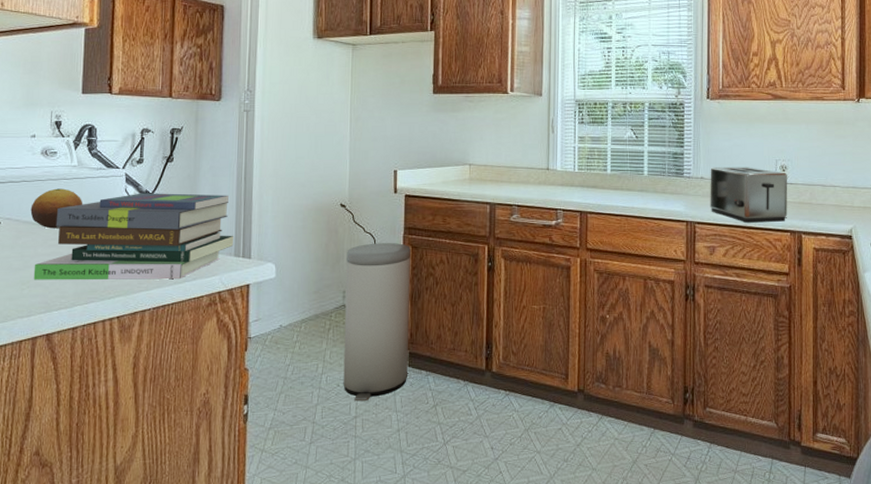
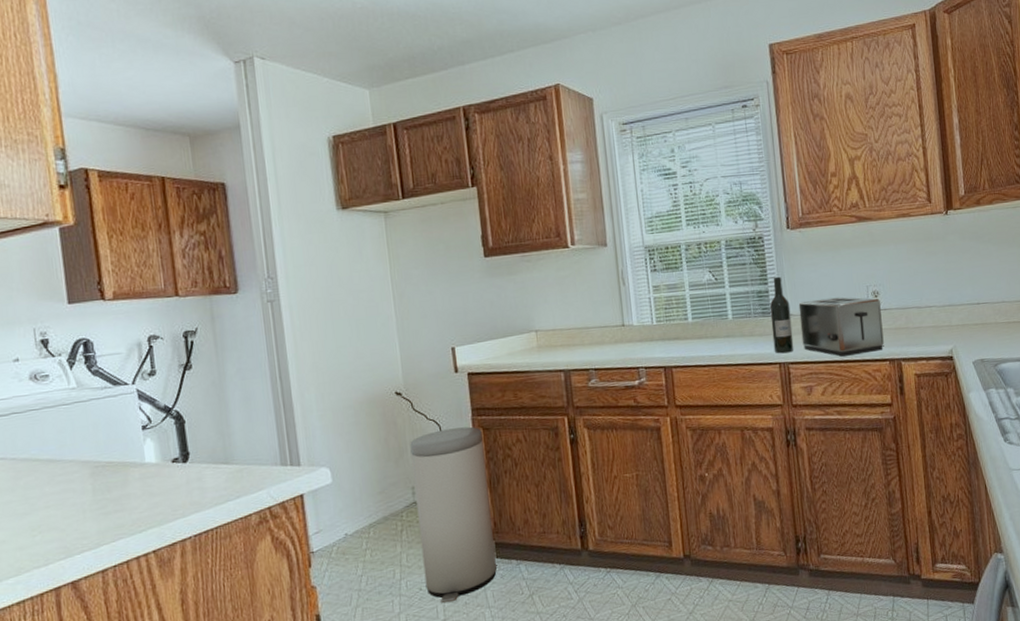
fruit: present [30,188,83,229] -> none [27,415,91,464]
books: present [33,193,234,280] -> none [43,398,279,524]
wine bottle: none [683,141,702,213] -> present [769,276,794,354]

